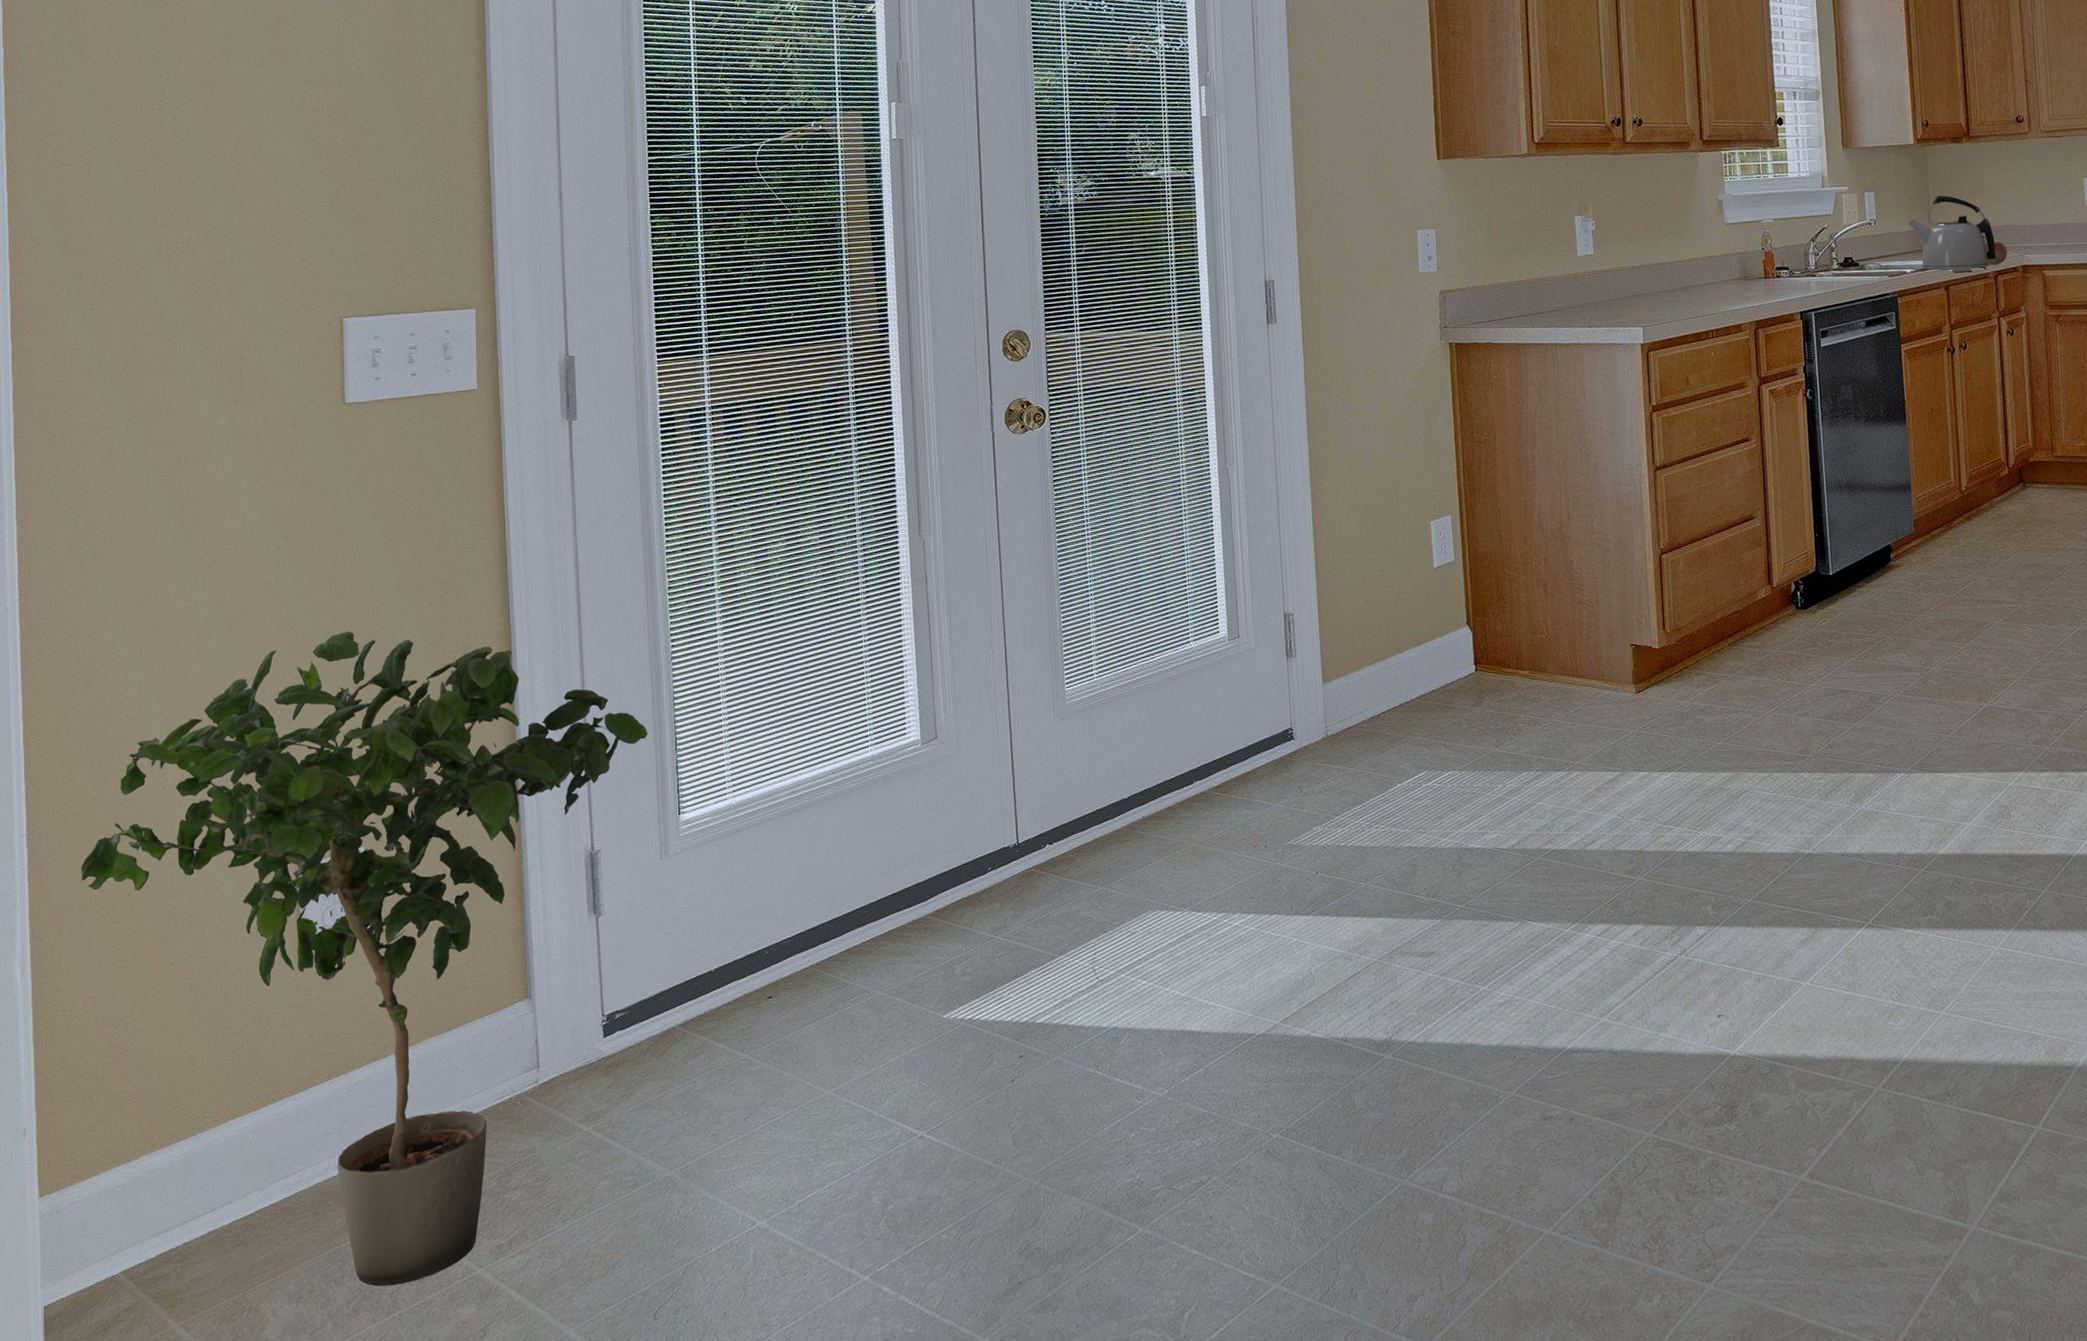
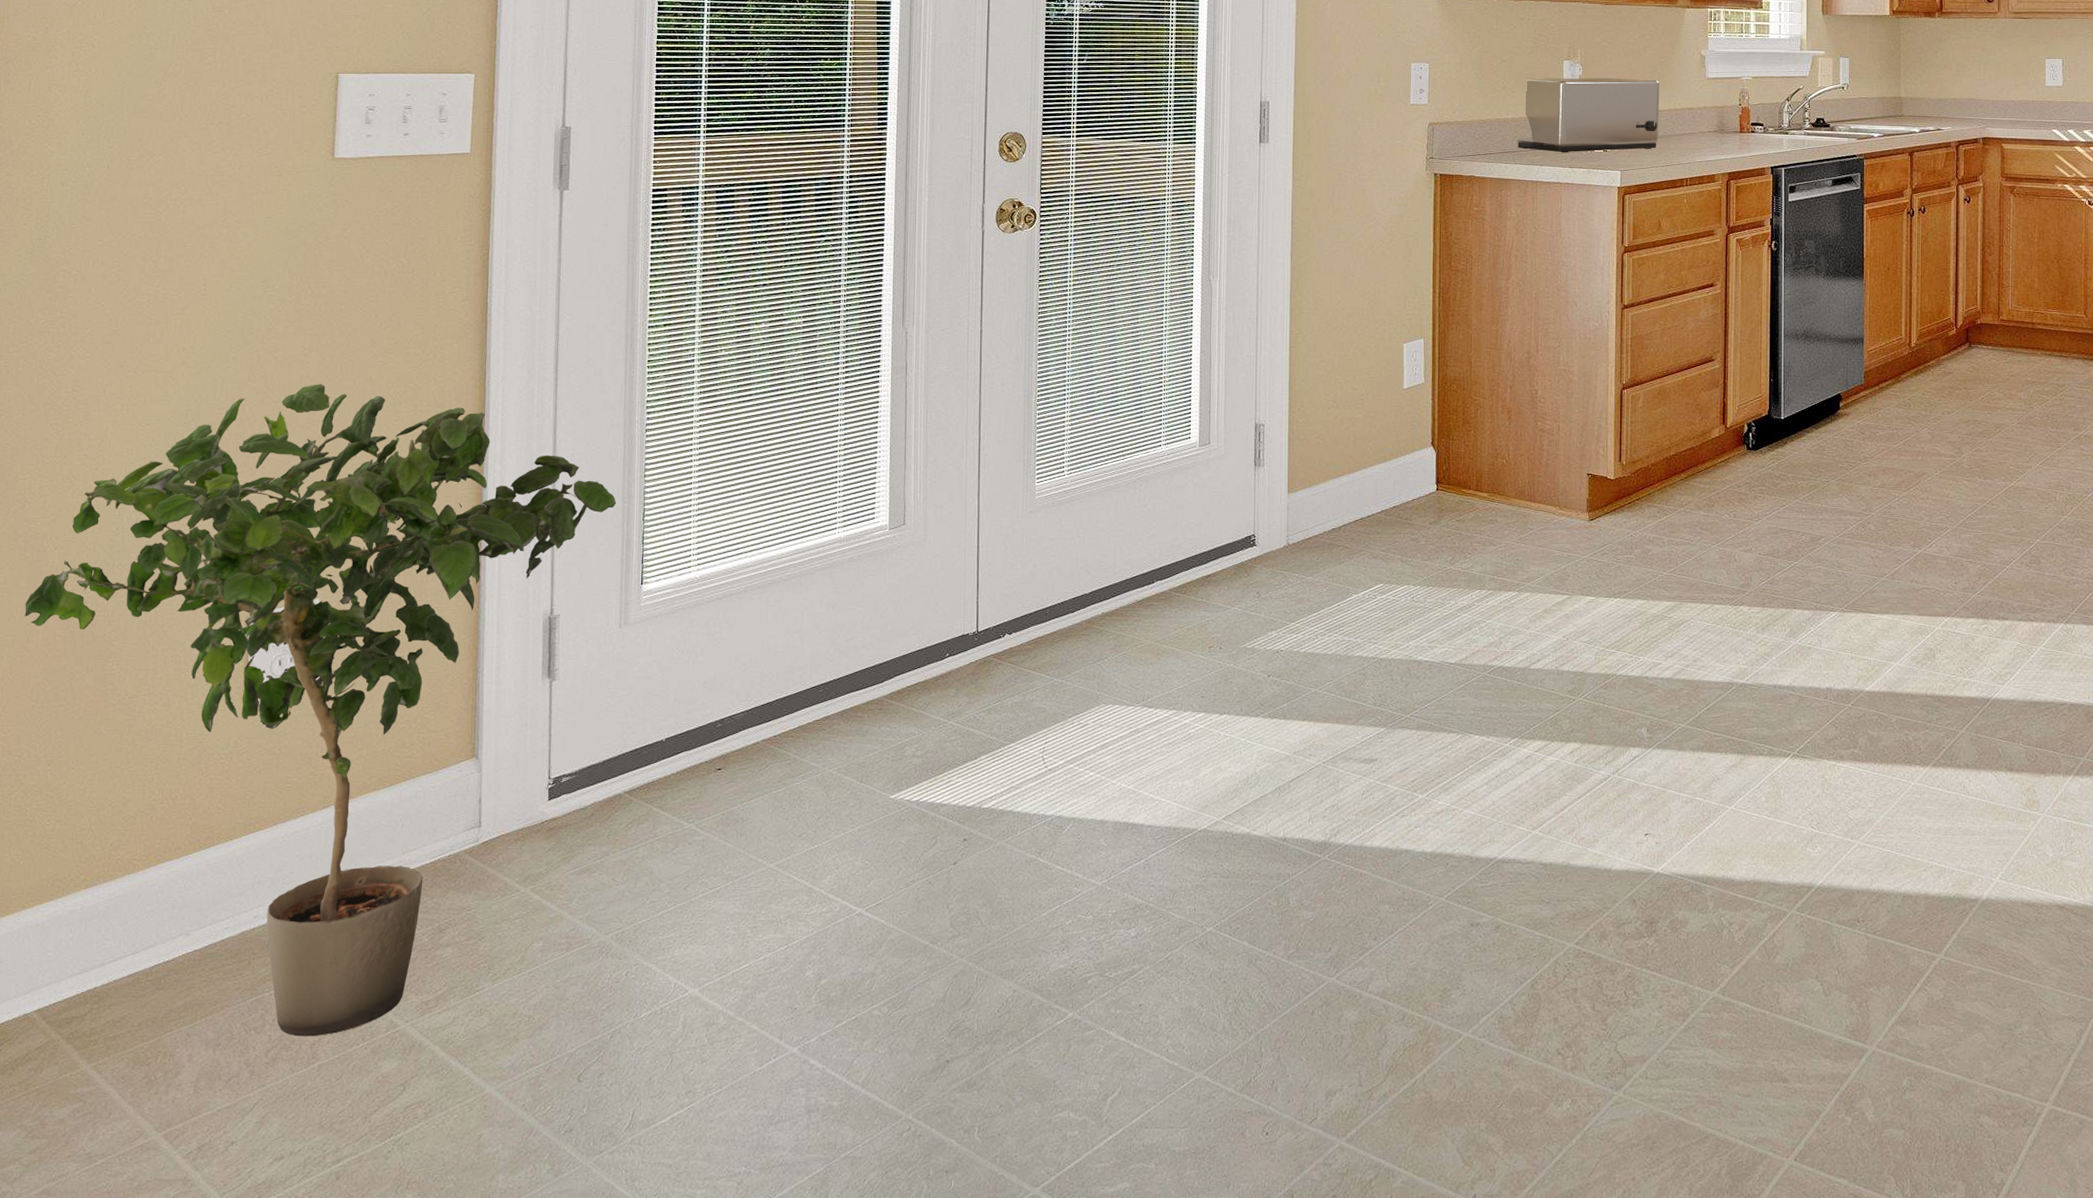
toaster: none [1532,229,1679,313] -> present [1517,77,1660,153]
kettle: present [1907,195,1997,273] -> none [1878,65,1960,140]
fruit: present [1985,242,2008,265] -> none [1949,113,1970,136]

